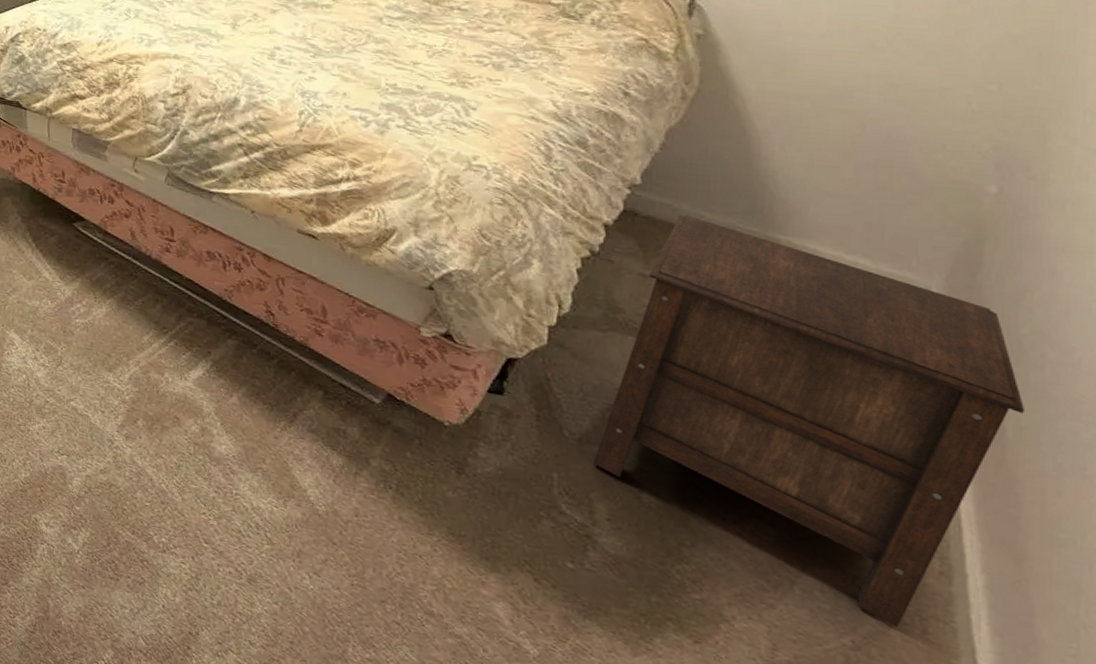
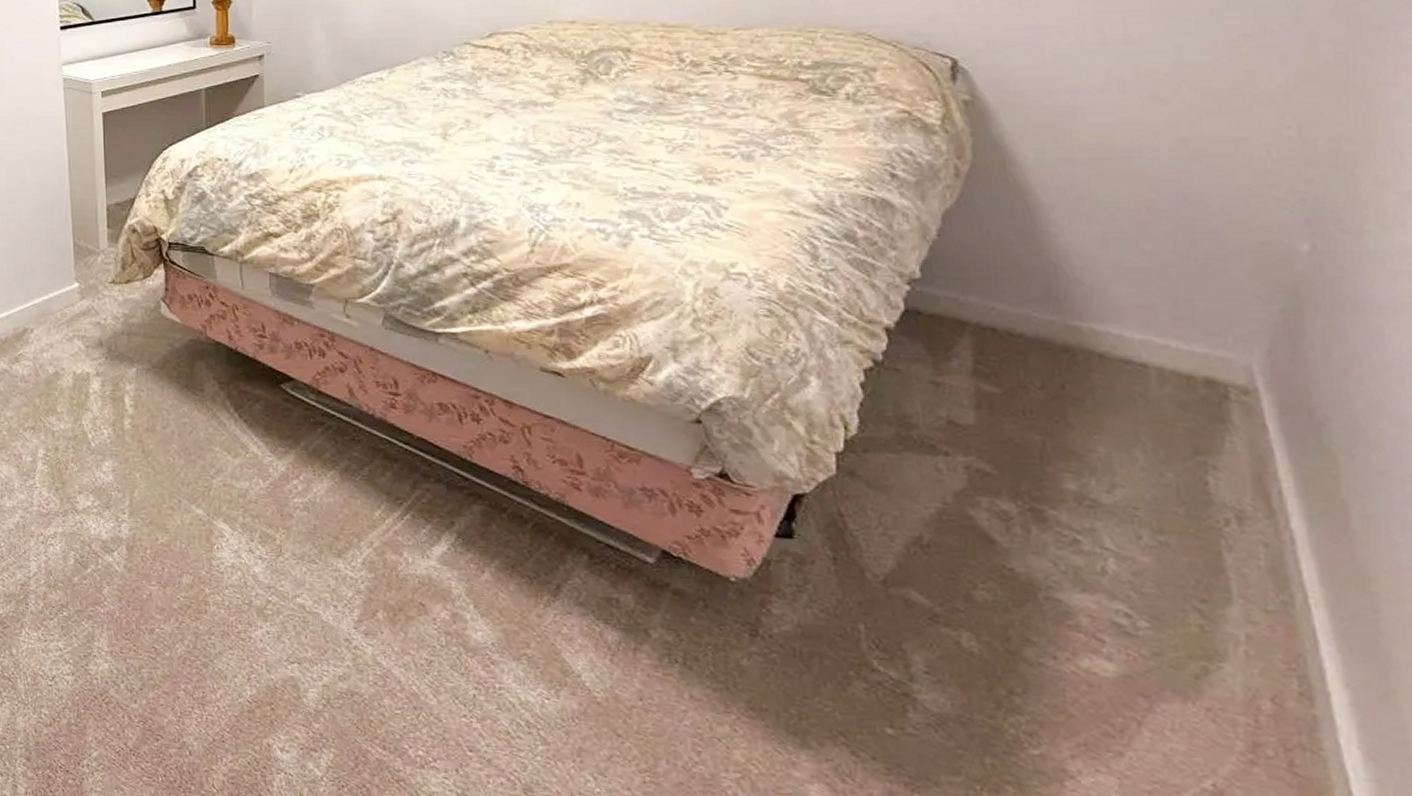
nightstand: present [594,215,1026,627] -> none [903,309,1370,762]

